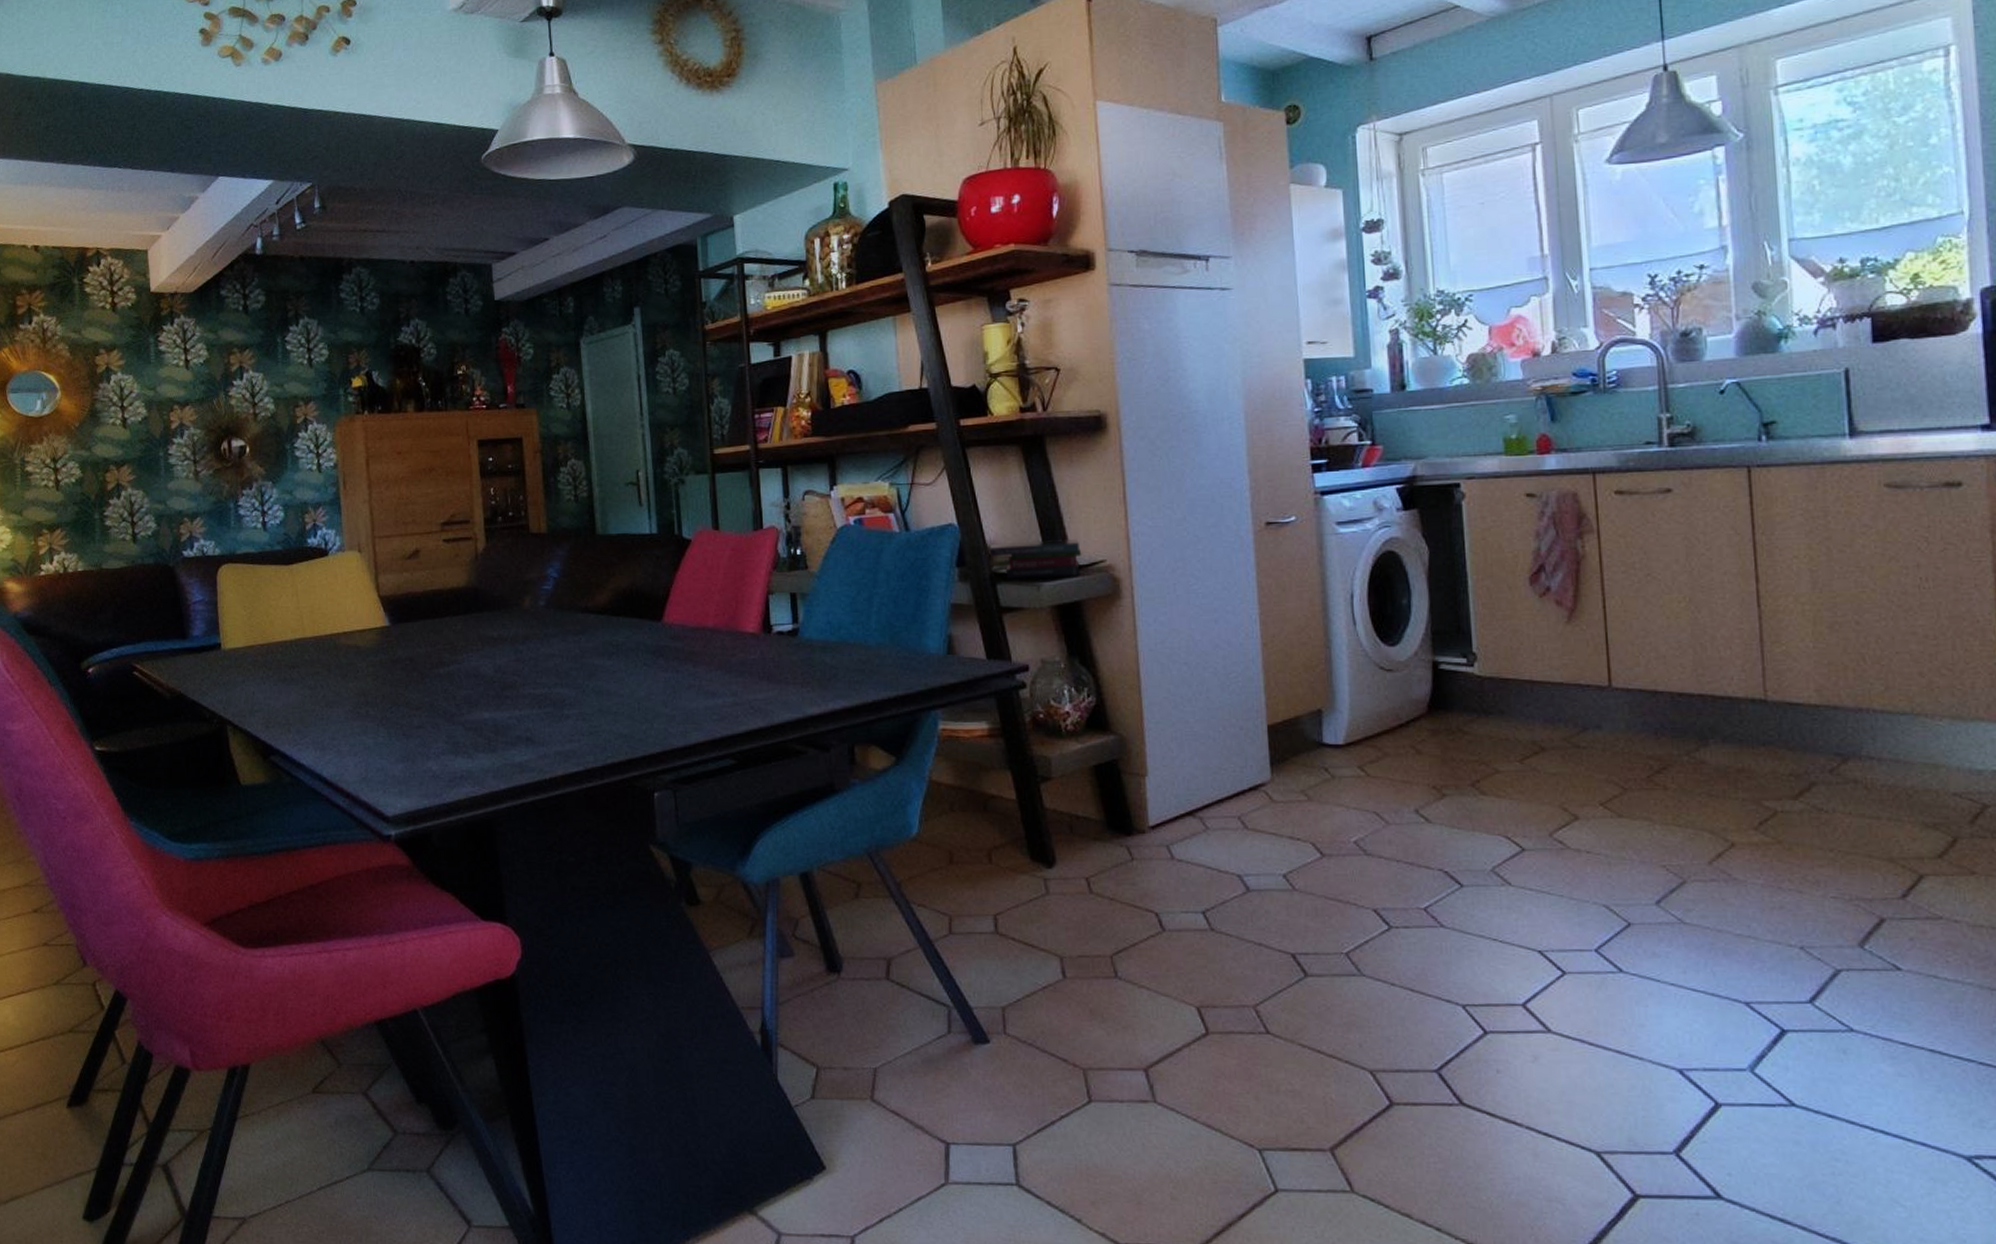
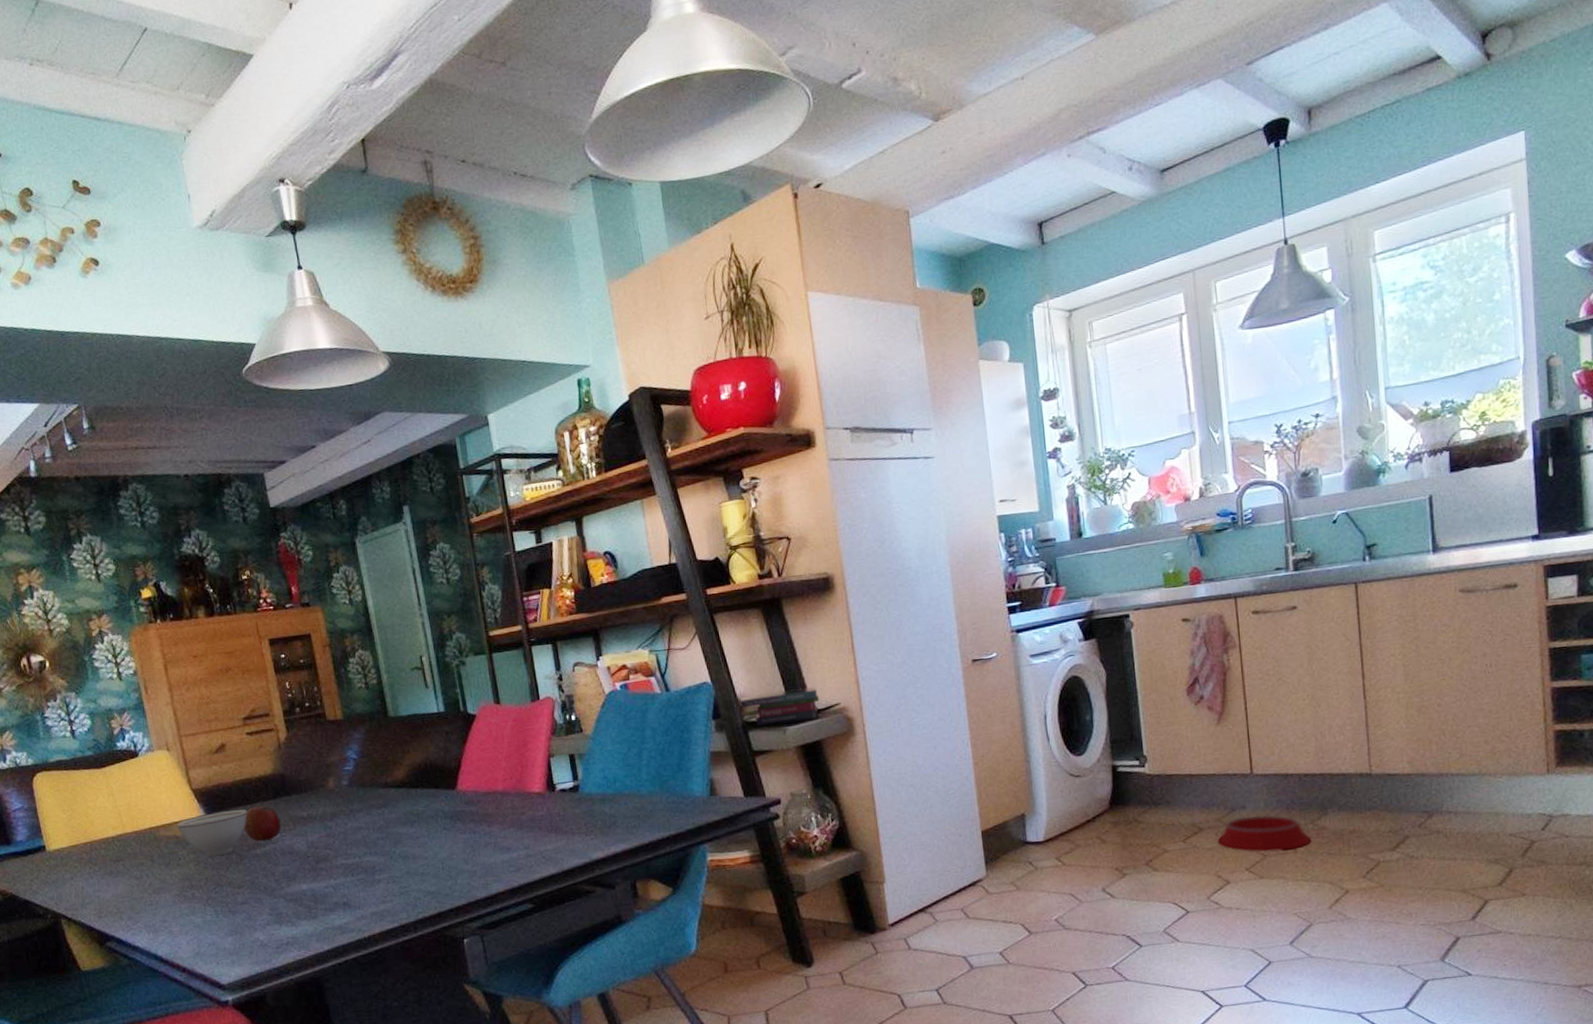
bowl: none [359,623,435,673] -> present [177,809,248,858]
fruit: none [430,621,469,660] -> present [244,806,282,842]
pet bowl: none [1564,738,1687,787] -> present [1217,815,1312,853]

